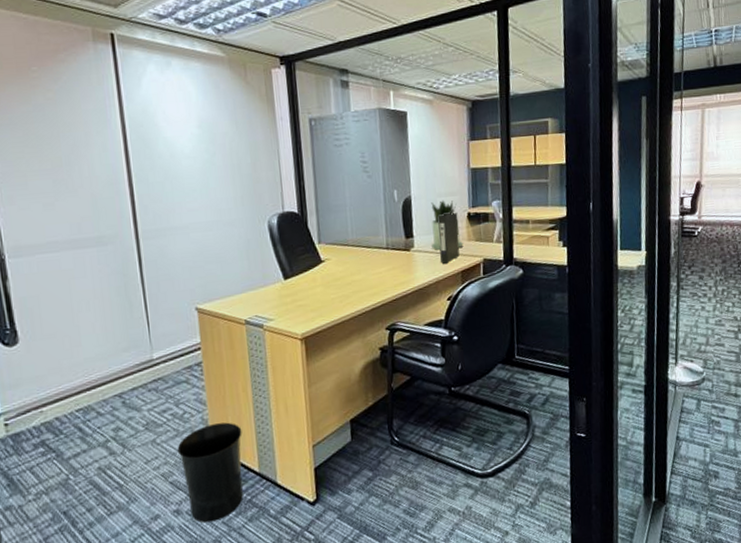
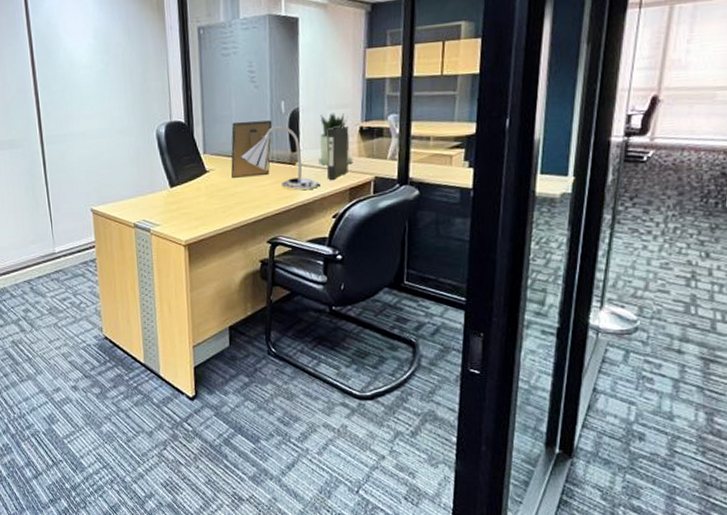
waste bin: present [177,422,243,523] -> none [75,315,130,401]
picture frame: none [346,208,387,268] -> present [230,120,273,179]
table lamp: none [356,213,434,276] -> present [241,125,320,191]

